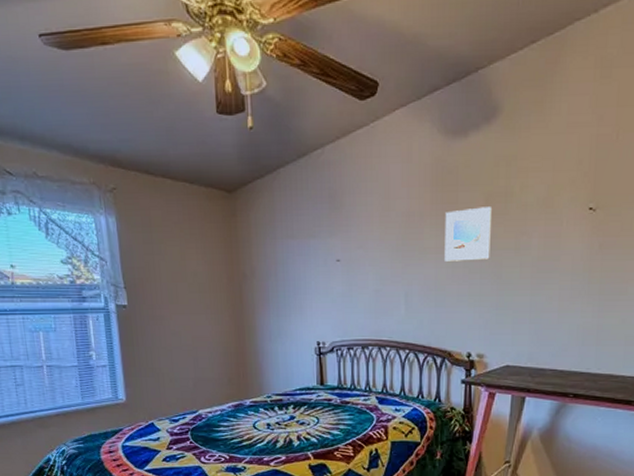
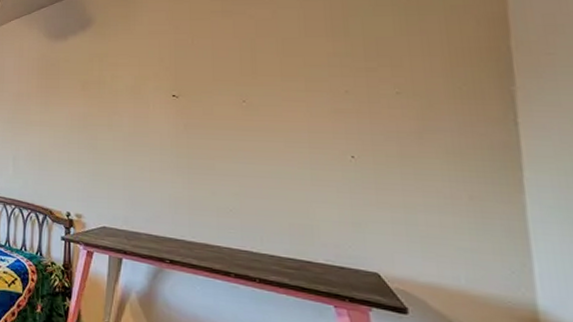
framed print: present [445,207,493,262] -> none [48,91,88,134]

